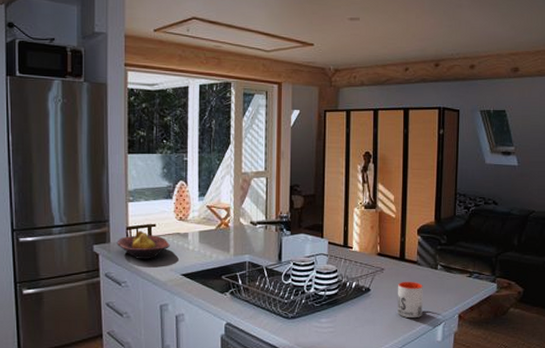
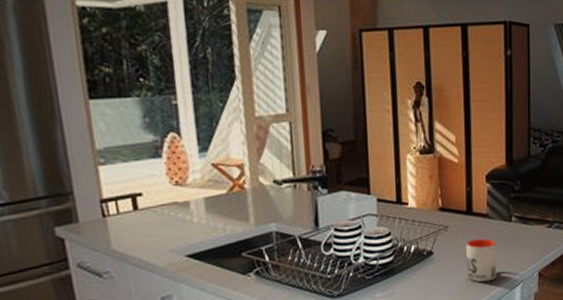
fruit bowl: present [117,230,170,259] -> none [88,202,166,241]

